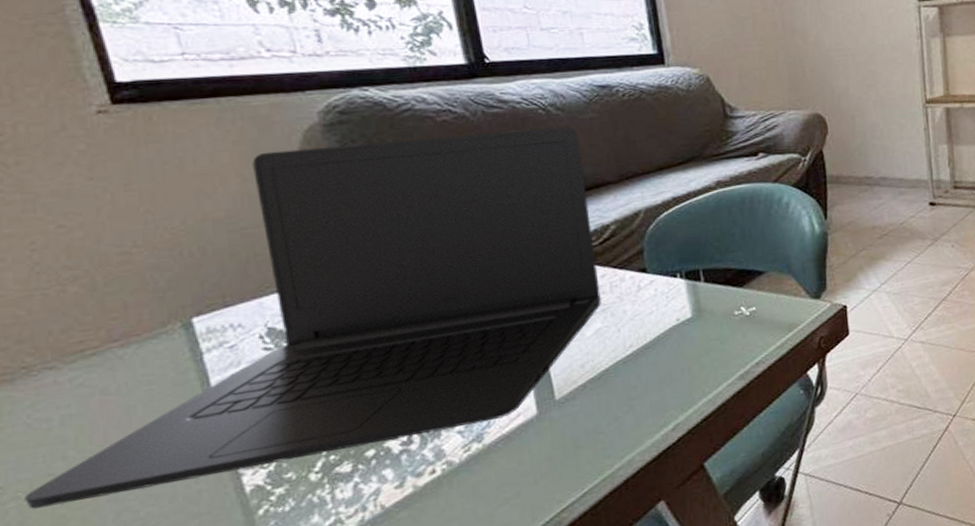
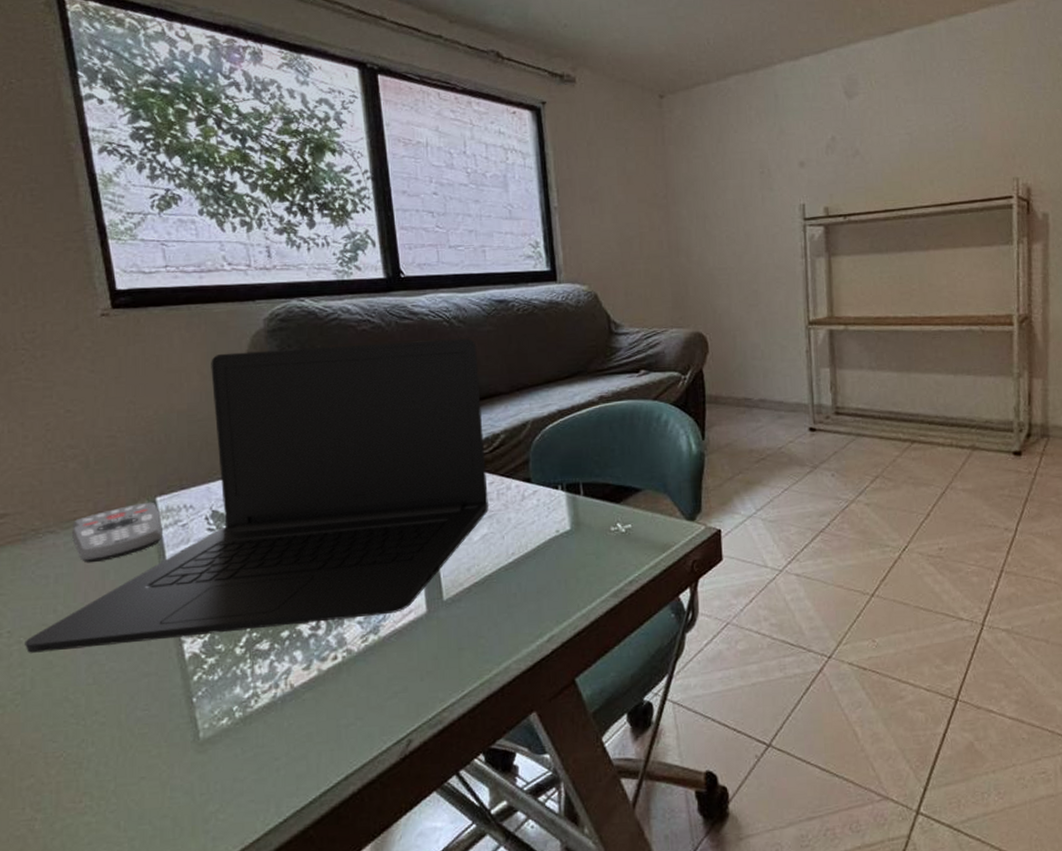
remote control: none [78,323,204,400] -> present [71,502,162,563]

